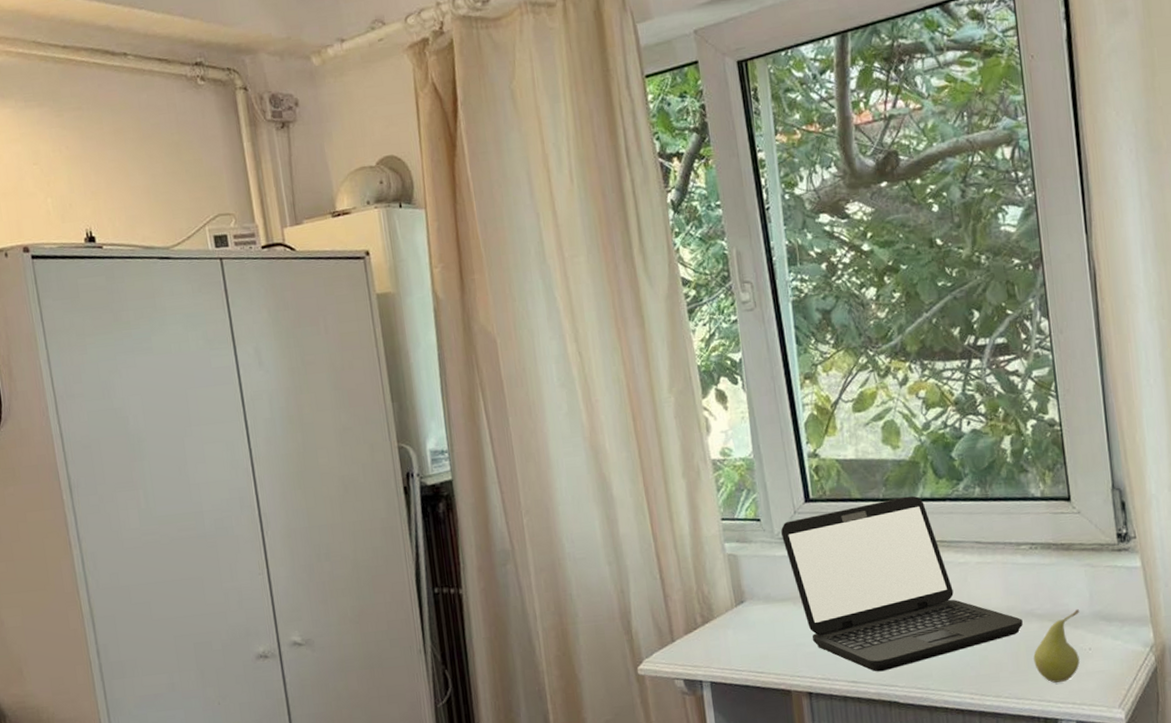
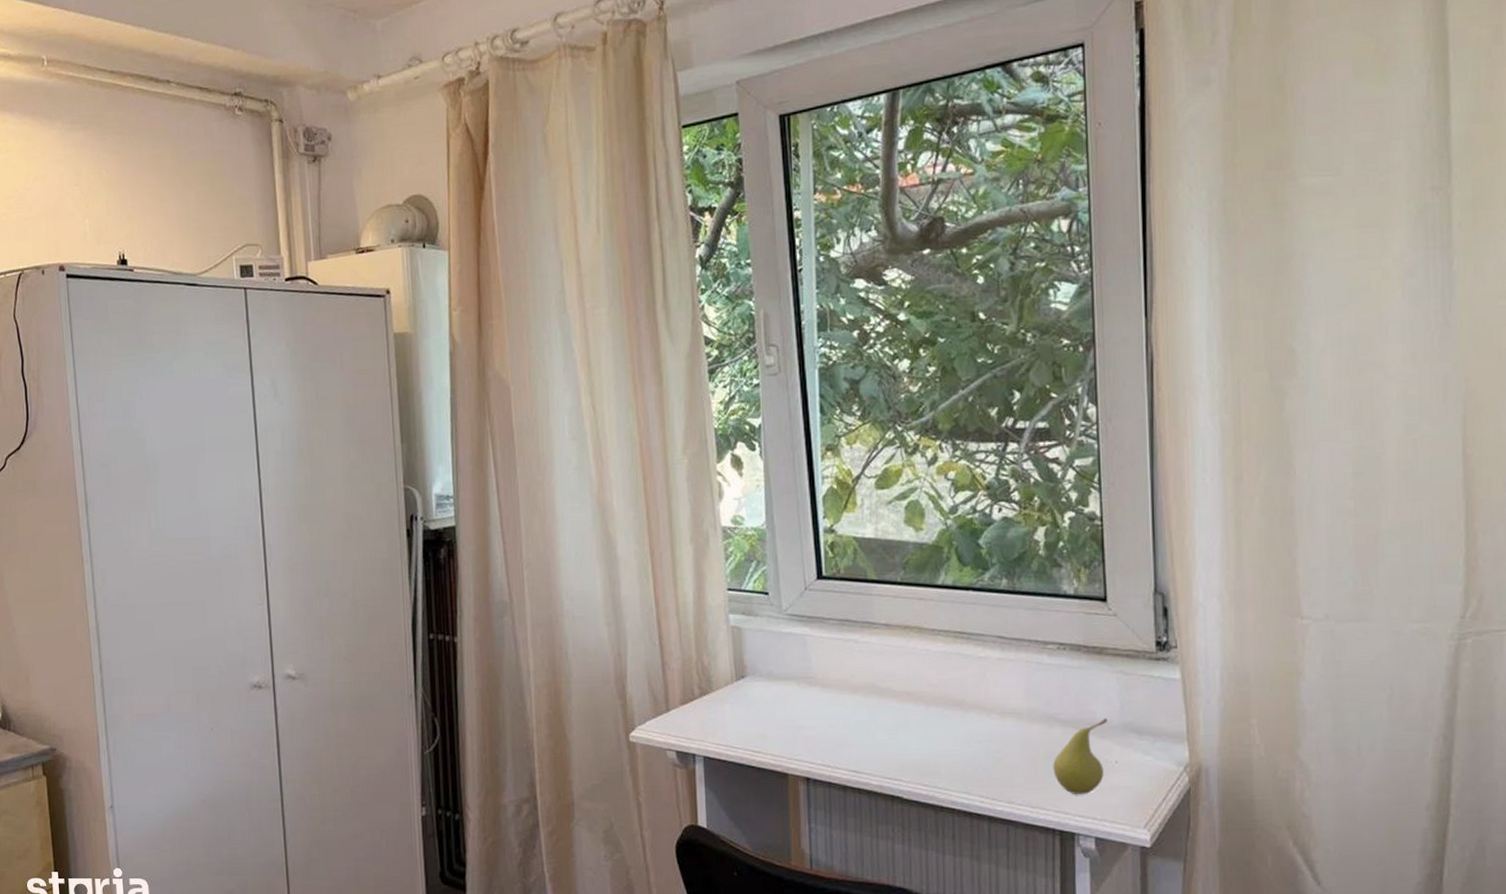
laptop: present [780,496,1023,672] -> none [789,582,1044,764]

